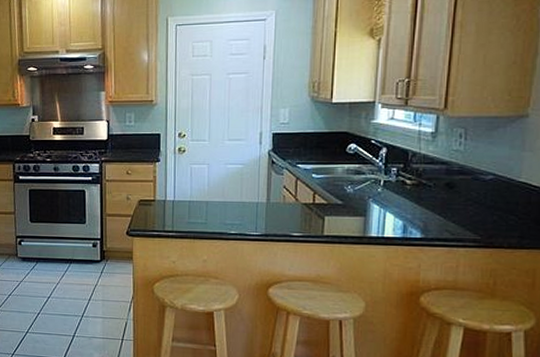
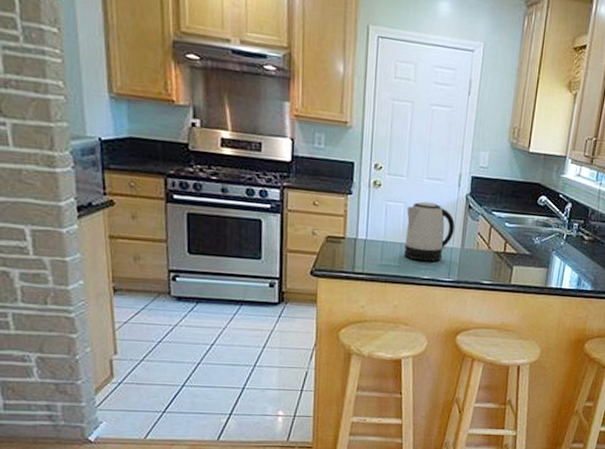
kettle: none [210,161,260,217] -> present [404,201,455,262]

